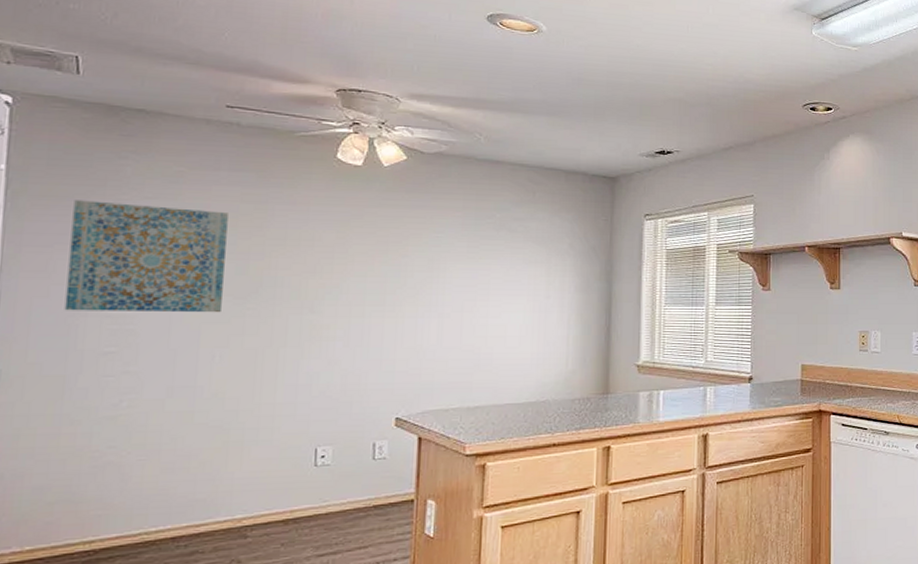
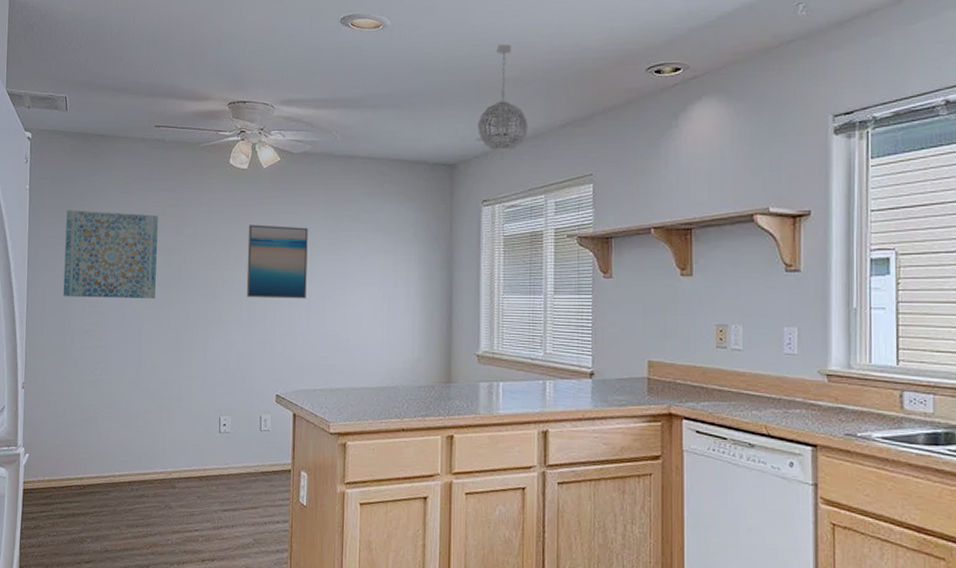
wall art: none [357,228,442,311] -> present [246,225,308,299]
pendant light: none [640,65,693,176] -> present [477,44,528,159]

